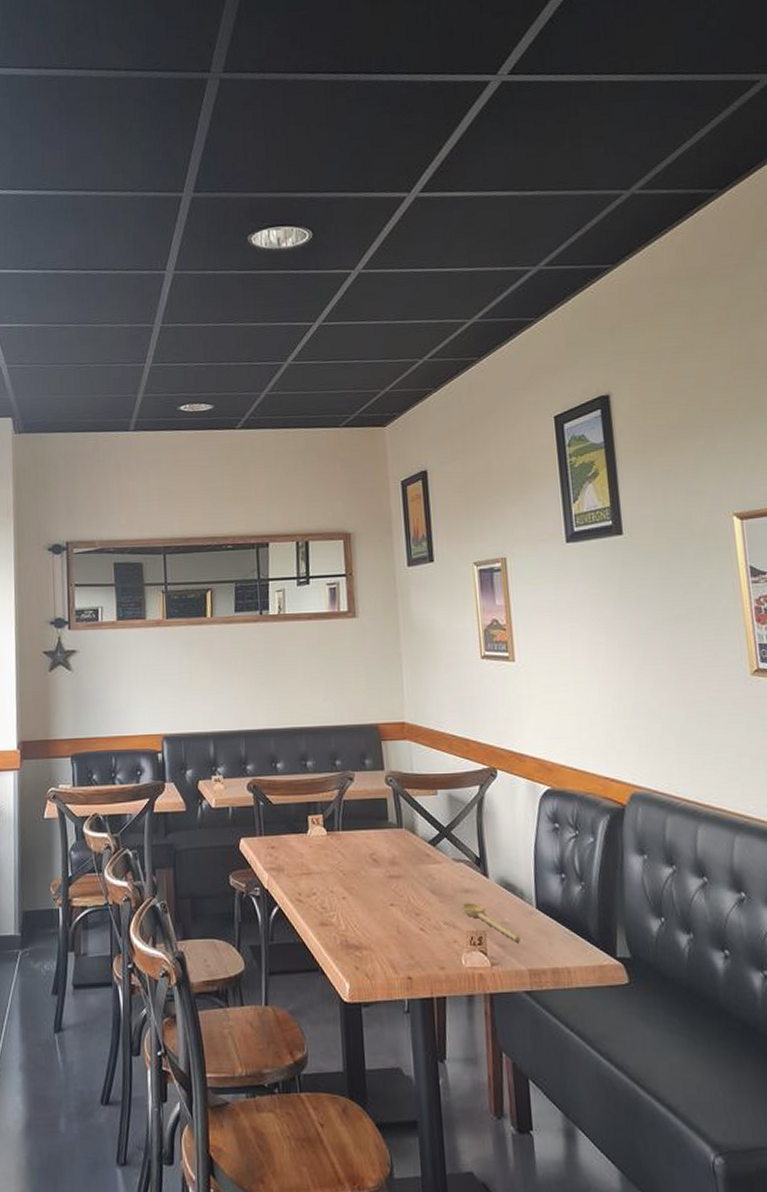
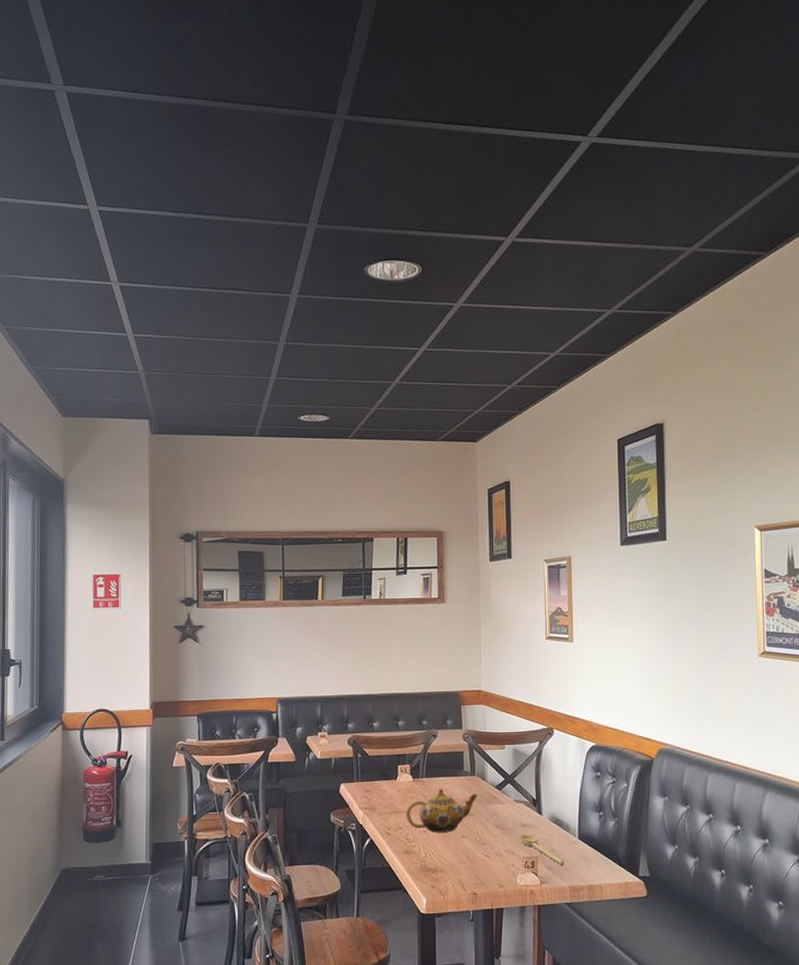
teapot: none [320,844,407,900] -> present [405,788,477,833]

